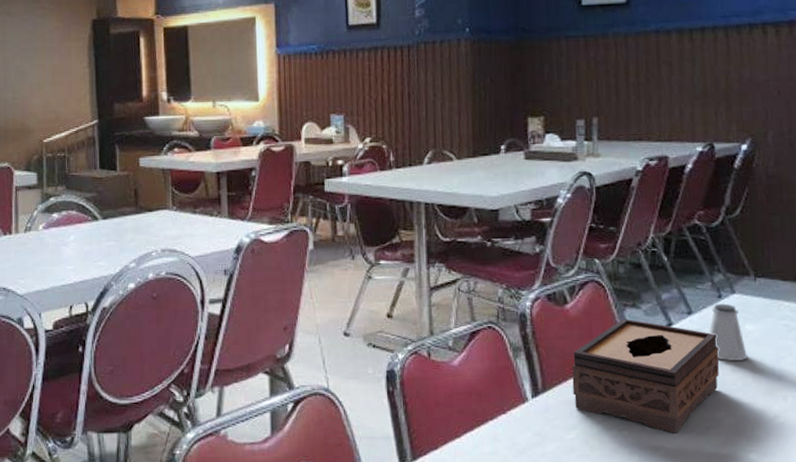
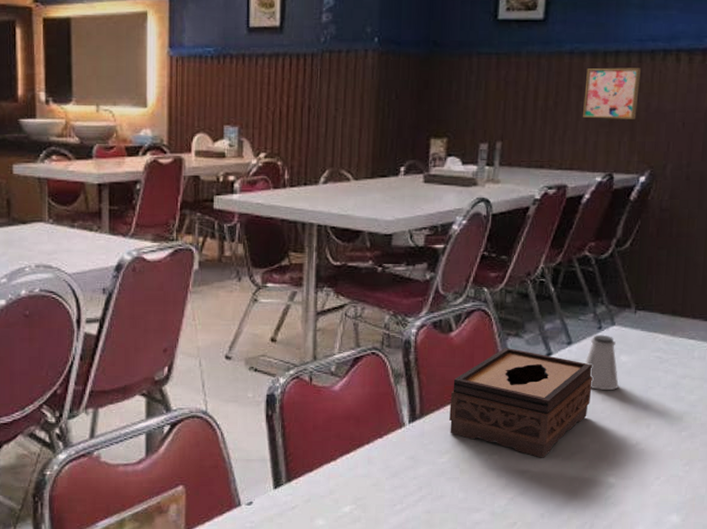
wall art: none [674,42,730,92] -> present [583,67,641,119]

